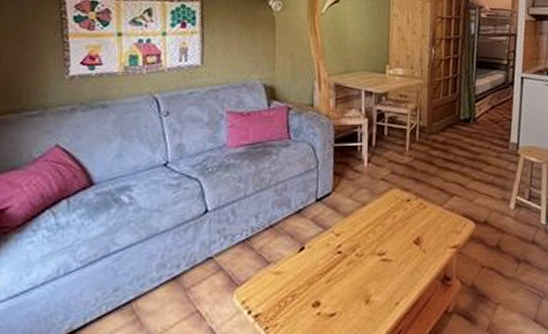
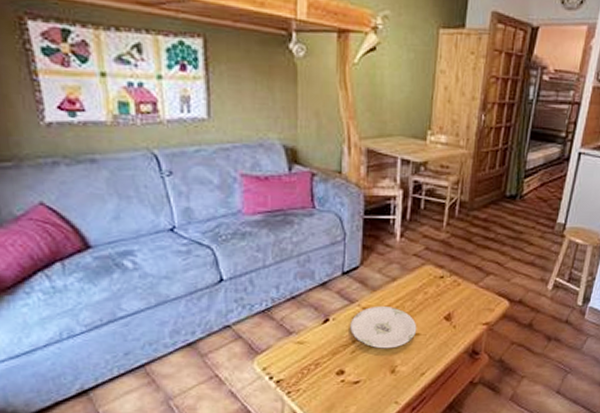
plate: none [325,231,389,277] -> present [350,305,417,349]

